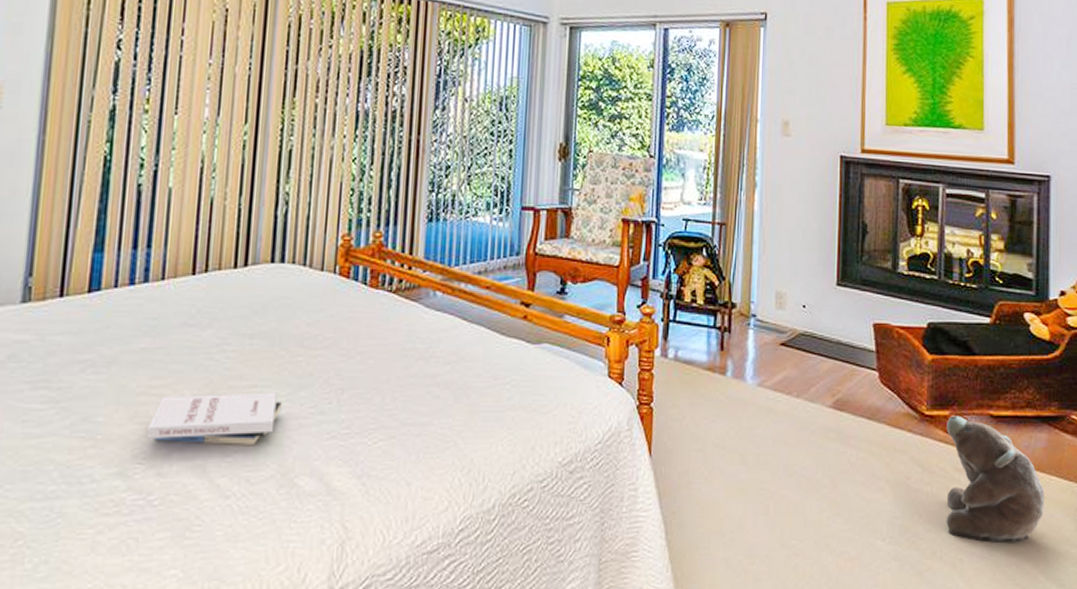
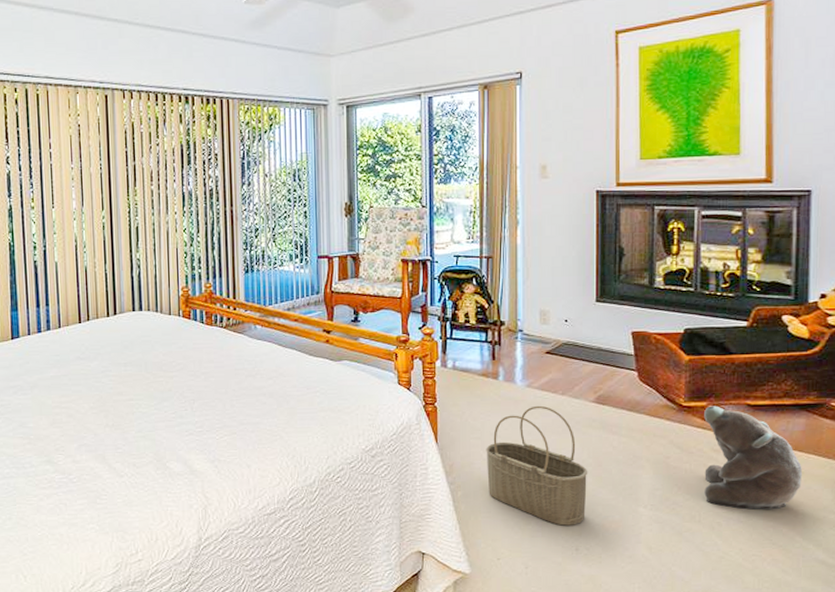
books: present [146,392,282,445] -> none [62,403,152,441]
wicker basket: none [708,410,823,565] -> present [486,405,588,526]

